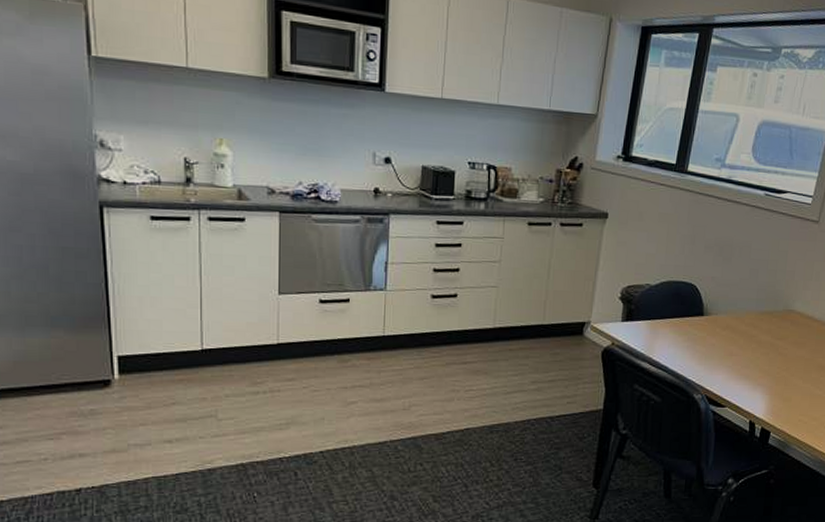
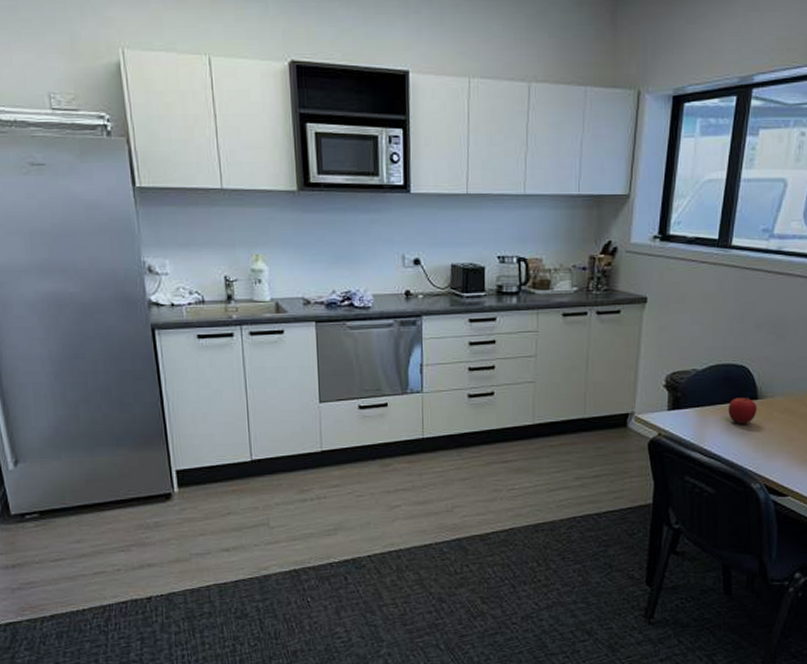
fruit: none [676,313,703,338] -> present [728,397,758,424]

